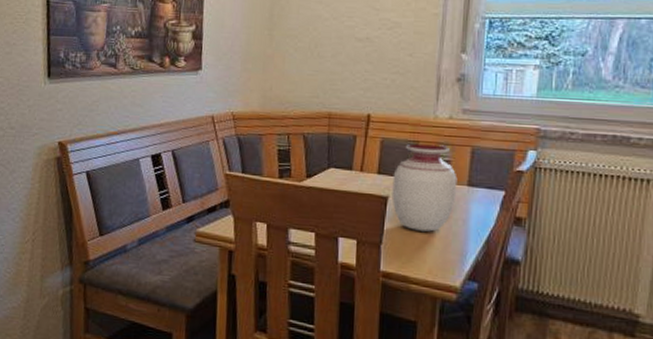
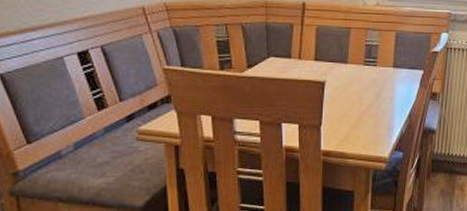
vase: present [392,143,458,232] -> none [328,30,385,111]

